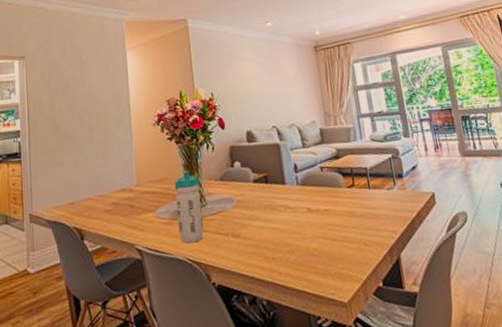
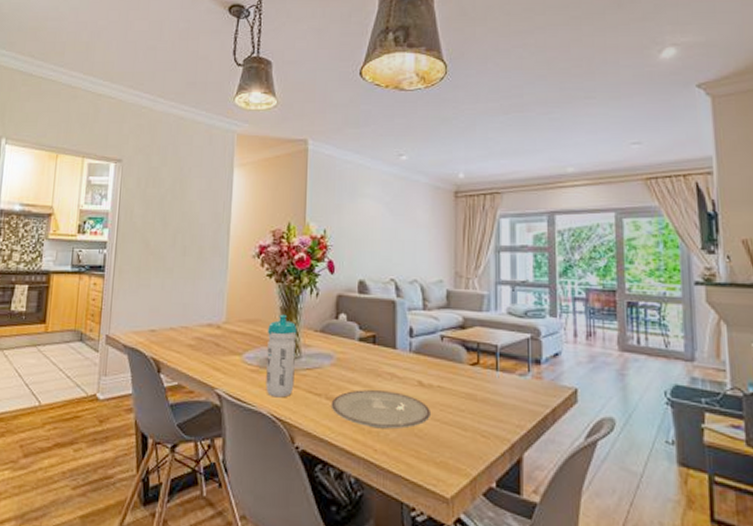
plate: none [237,220,322,255] -> present [331,390,430,429]

